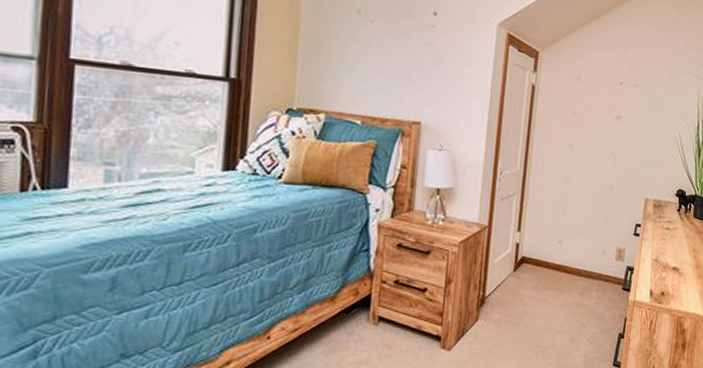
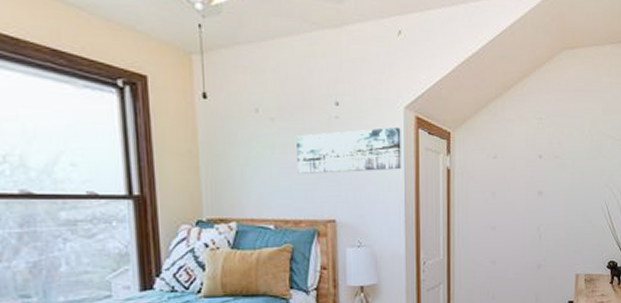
wall art: none [390,38,492,81] -> present [297,127,401,174]

